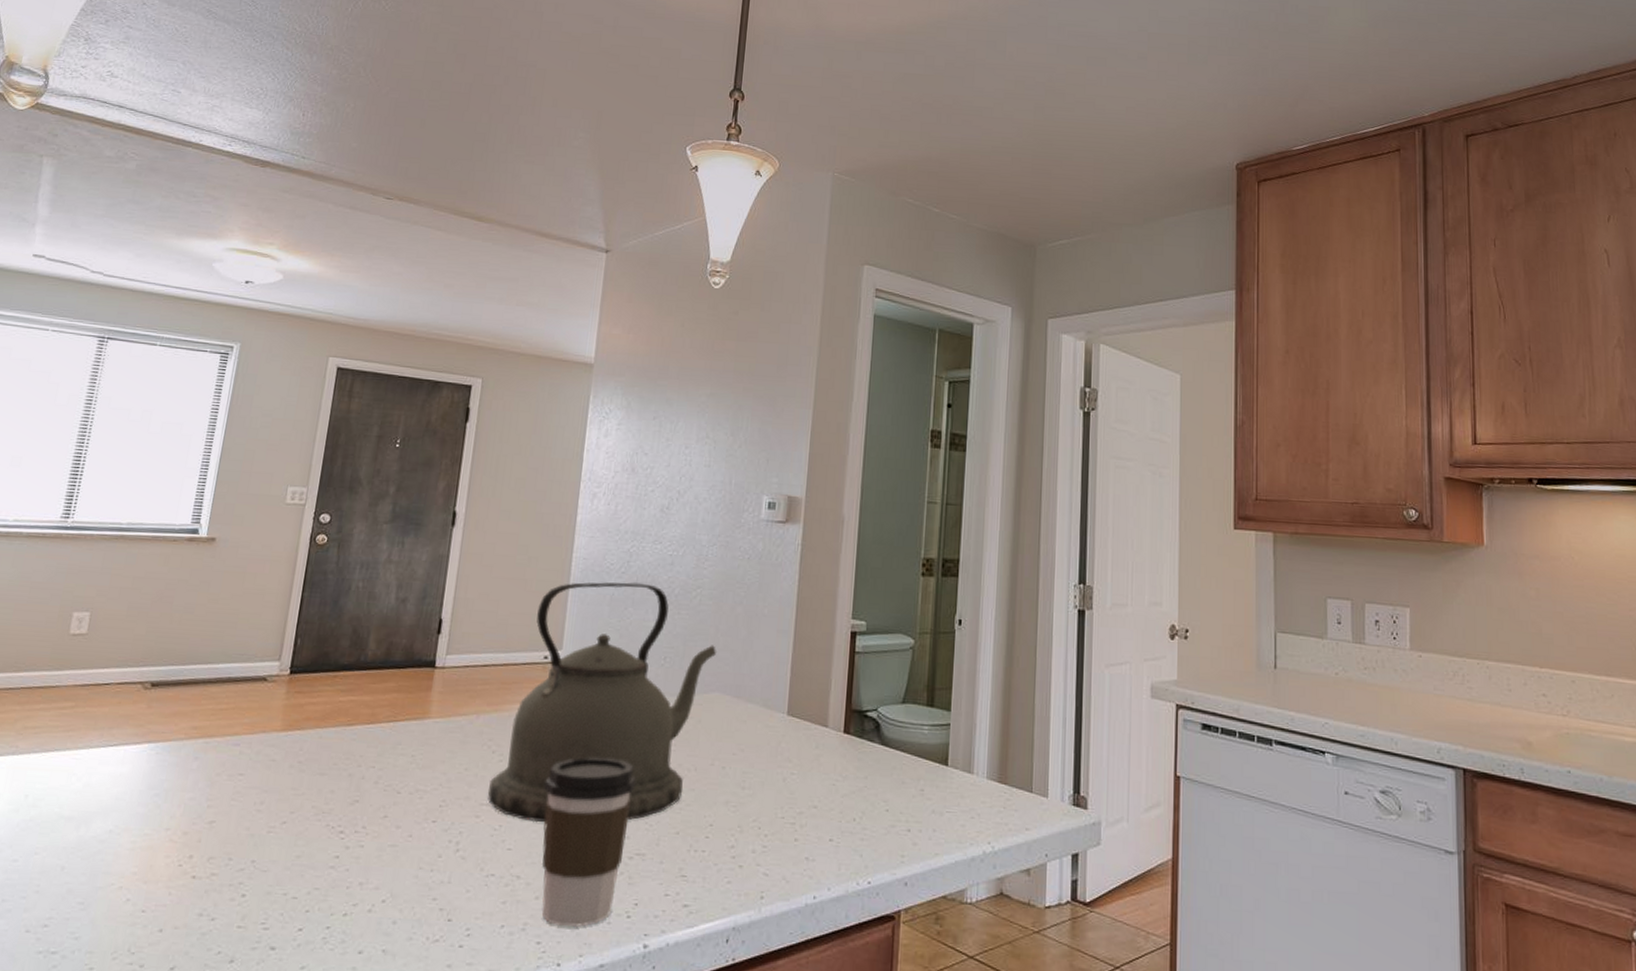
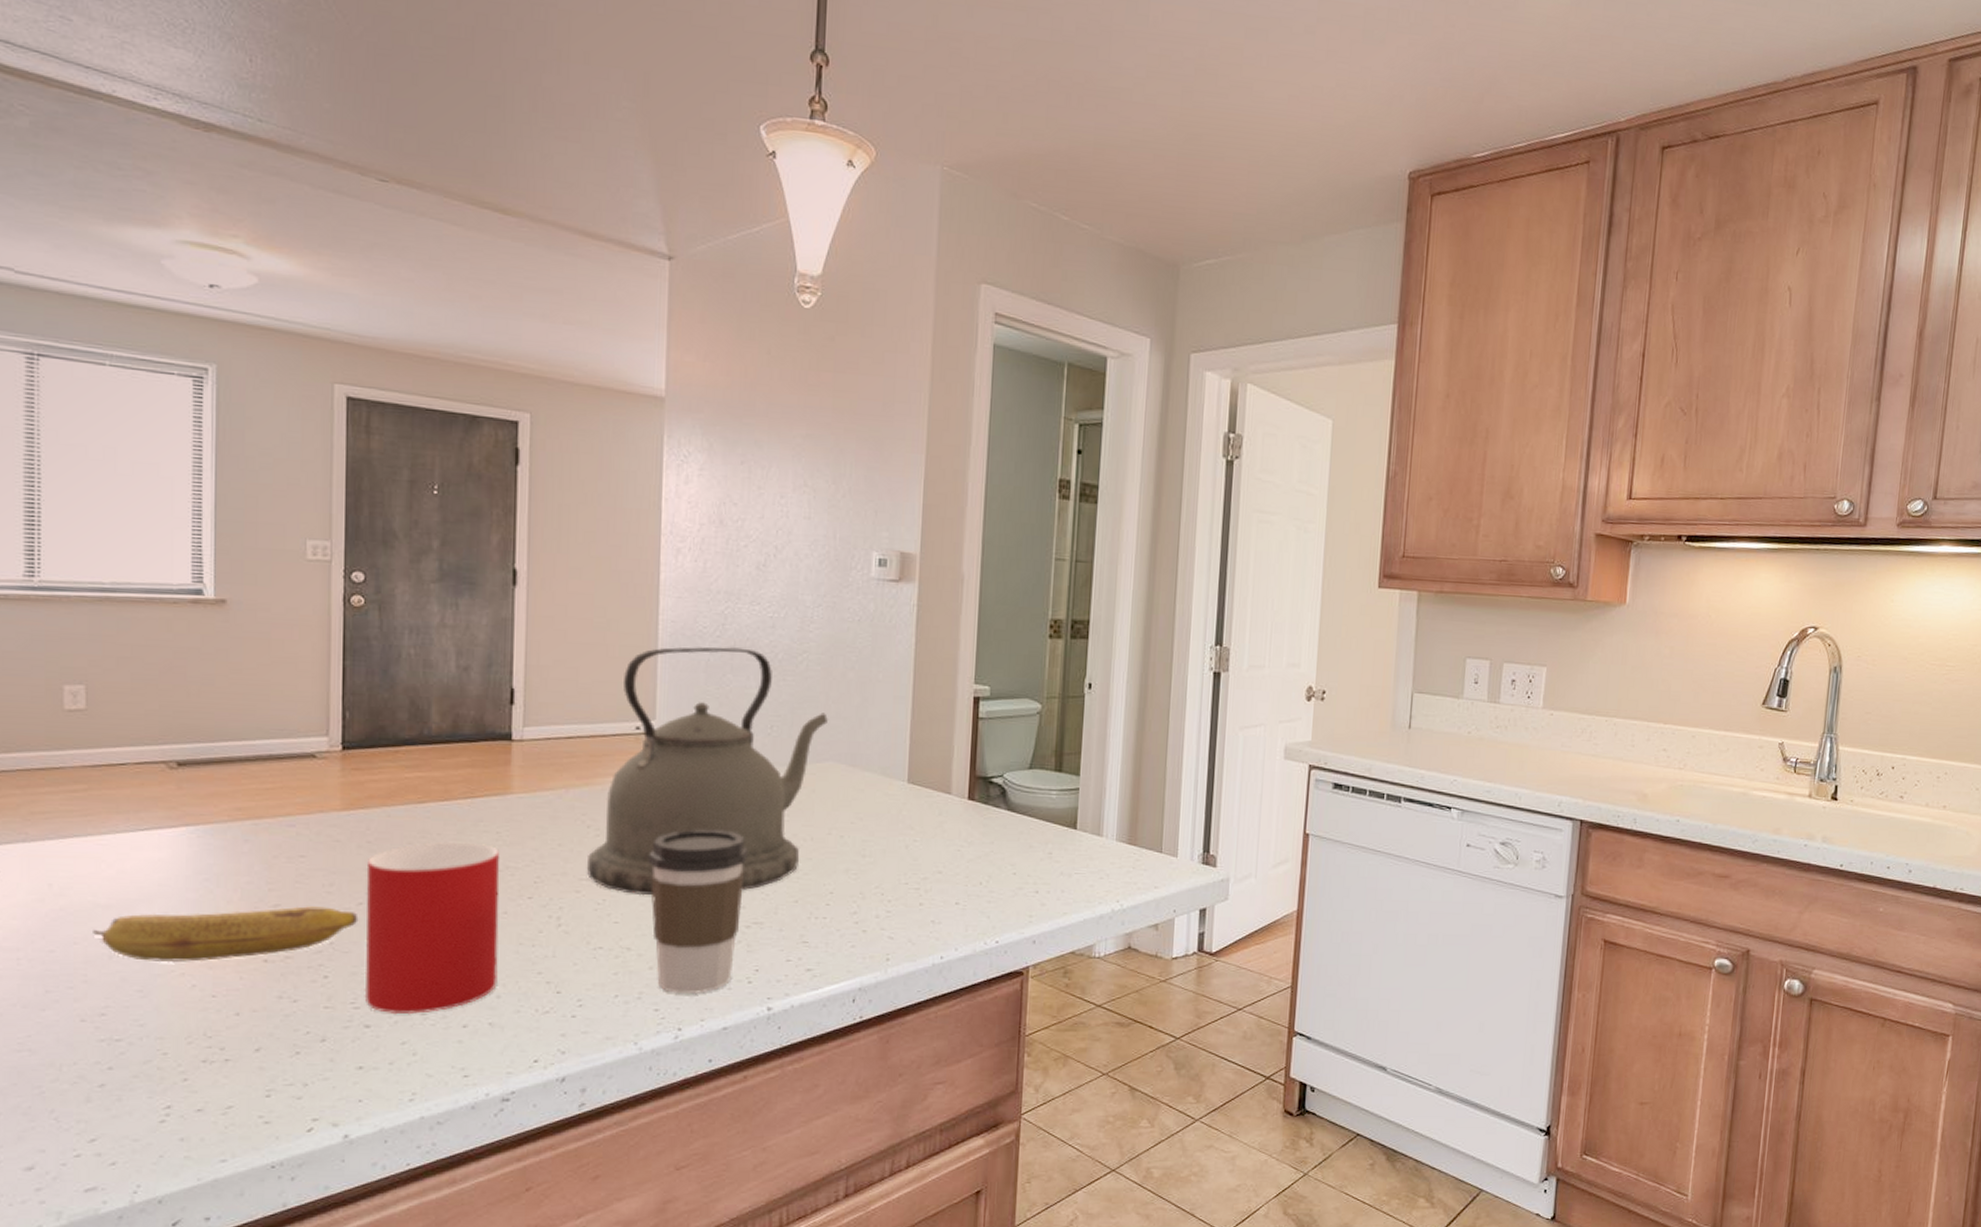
fruit: none [52,823,281,876] -> present [93,906,359,963]
cup: none [274,764,413,937] -> present [364,842,500,1015]

